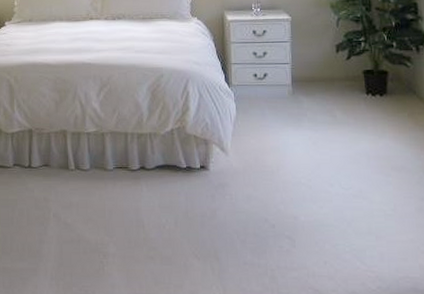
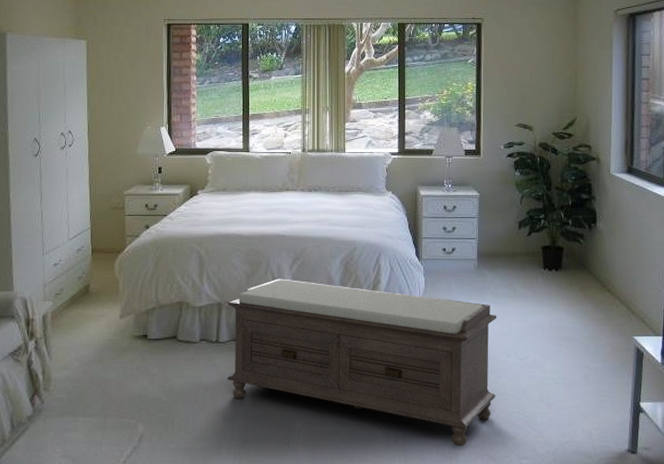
bench: none [38,106,318,278] -> present [226,278,497,446]

